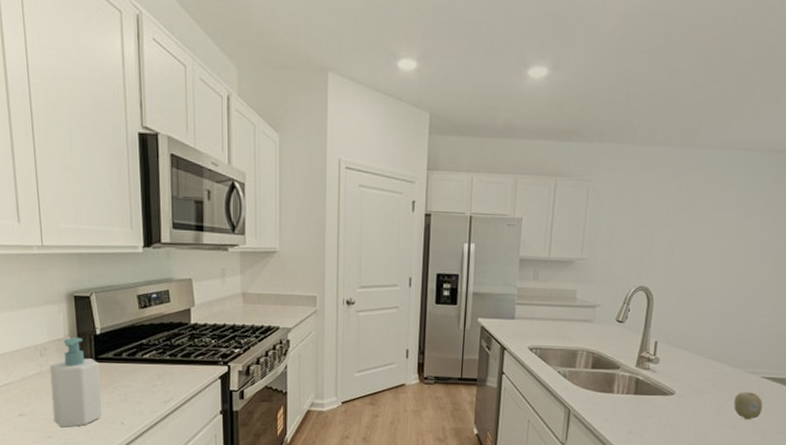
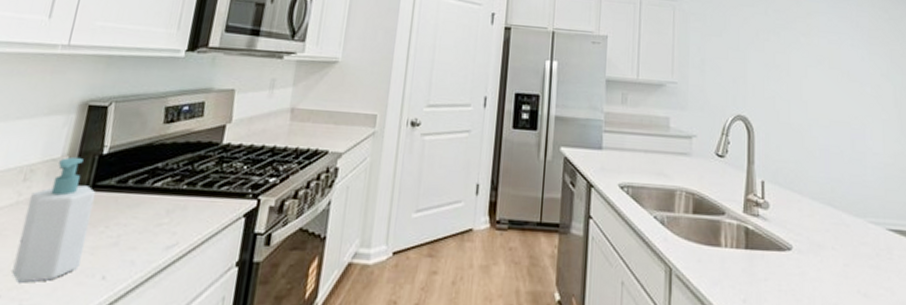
fruit: present [733,392,763,419] -> none [861,248,896,285]

